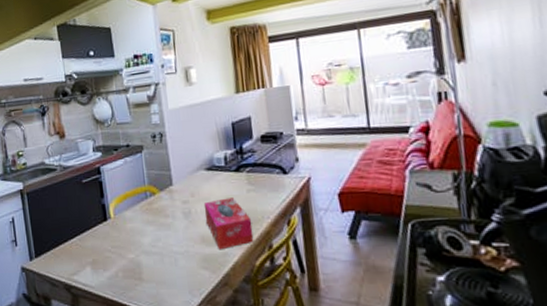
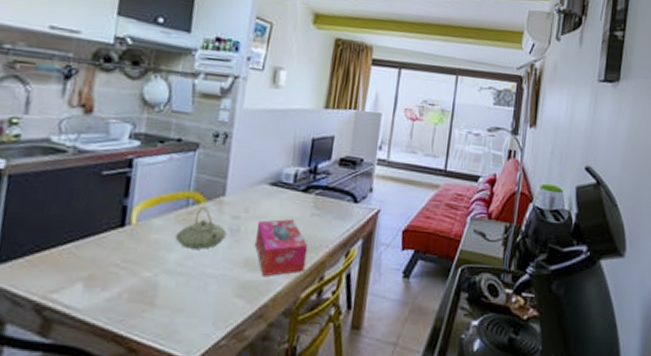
teapot: none [144,197,182,232] -> present [175,207,227,249]

